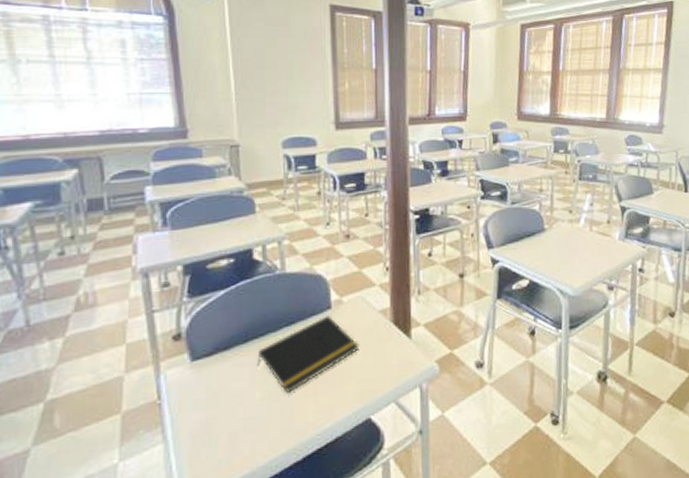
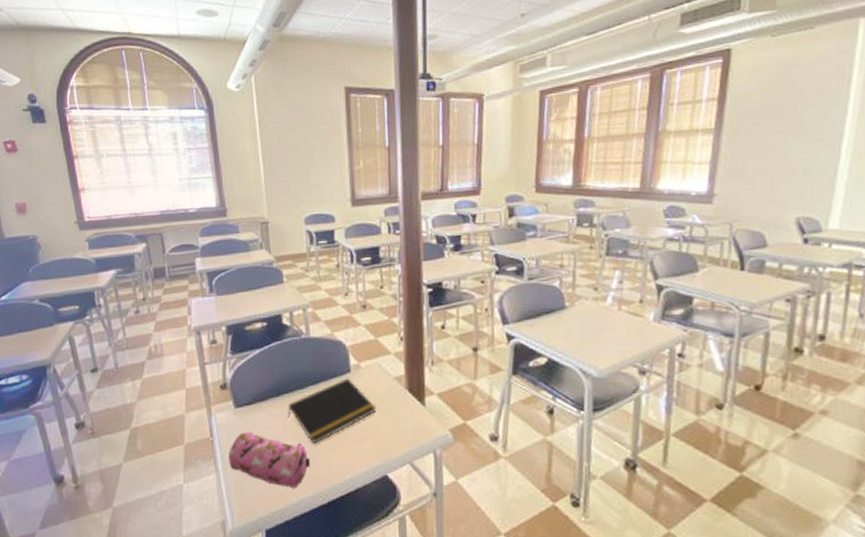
pencil case: none [181,387,284,449] -> present [229,432,311,489]

